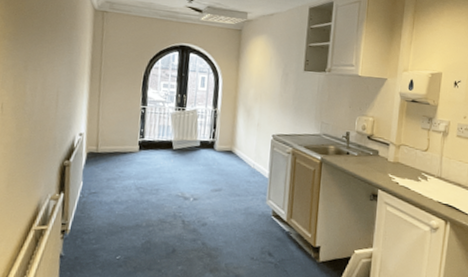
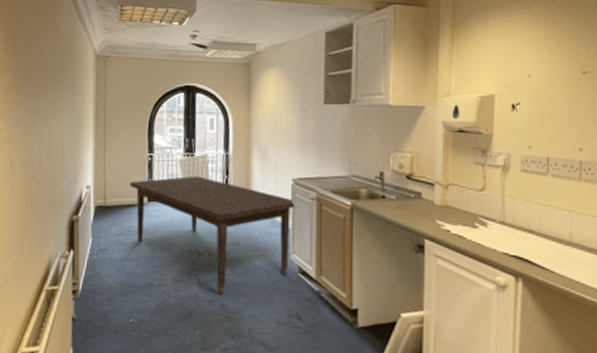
dining table: none [122,128,274,234] -> present [130,176,297,295]

